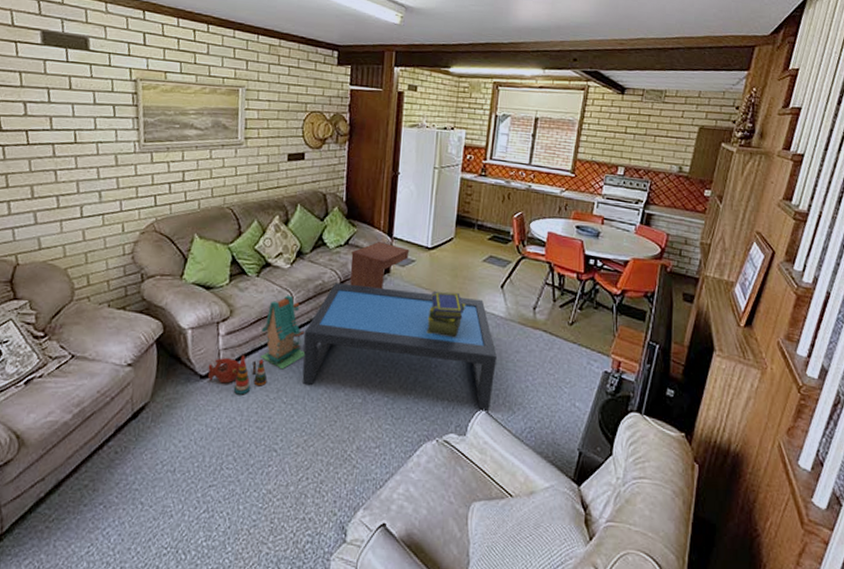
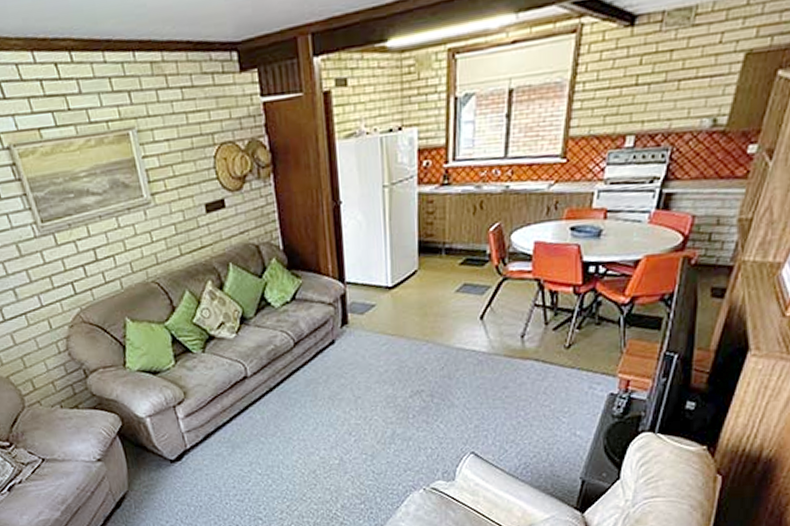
stacking toy: present [208,354,268,395] -> none [175,433,238,473]
toy house: present [260,295,305,370] -> none [219,366,271,443]
coffee table: present [302,282,497,411] -> none [265,336,482,455]
side table: present [350,242,410,289] -> none [301,290,367,346]
stack of books: present [426,291,466,338] -> none [398,333,441,384]

